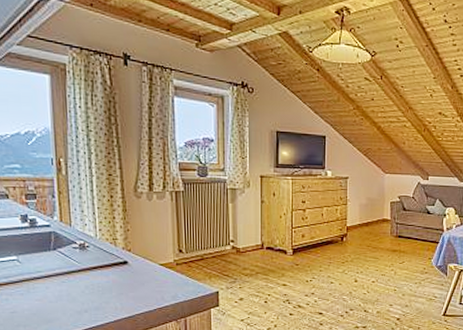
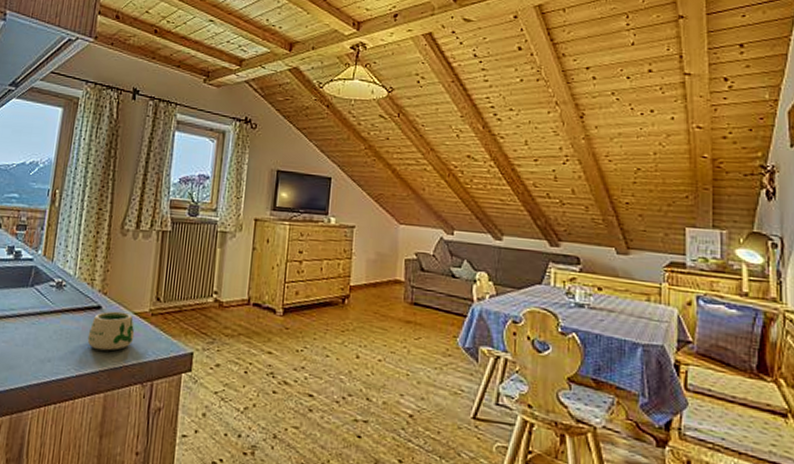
mug: none [119,264,163,298] -> present [87,311,135,351]

